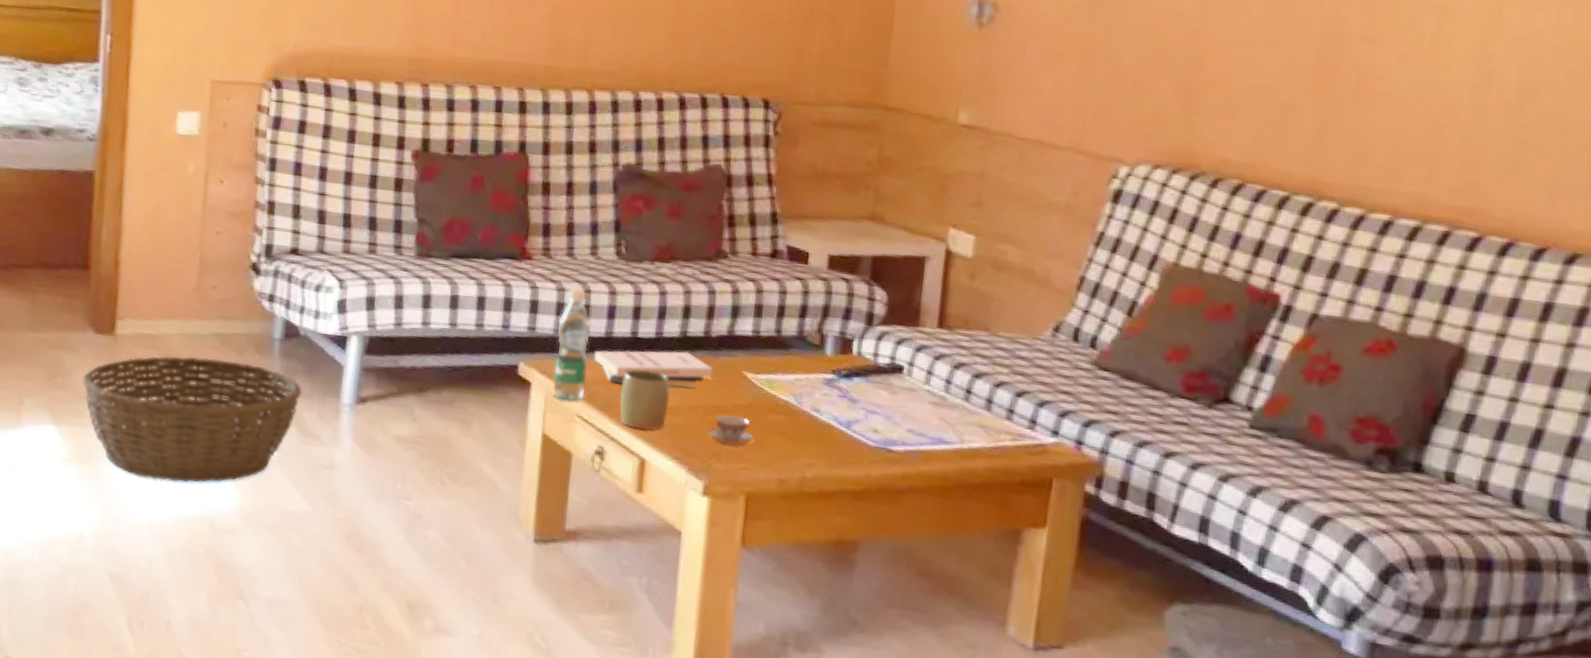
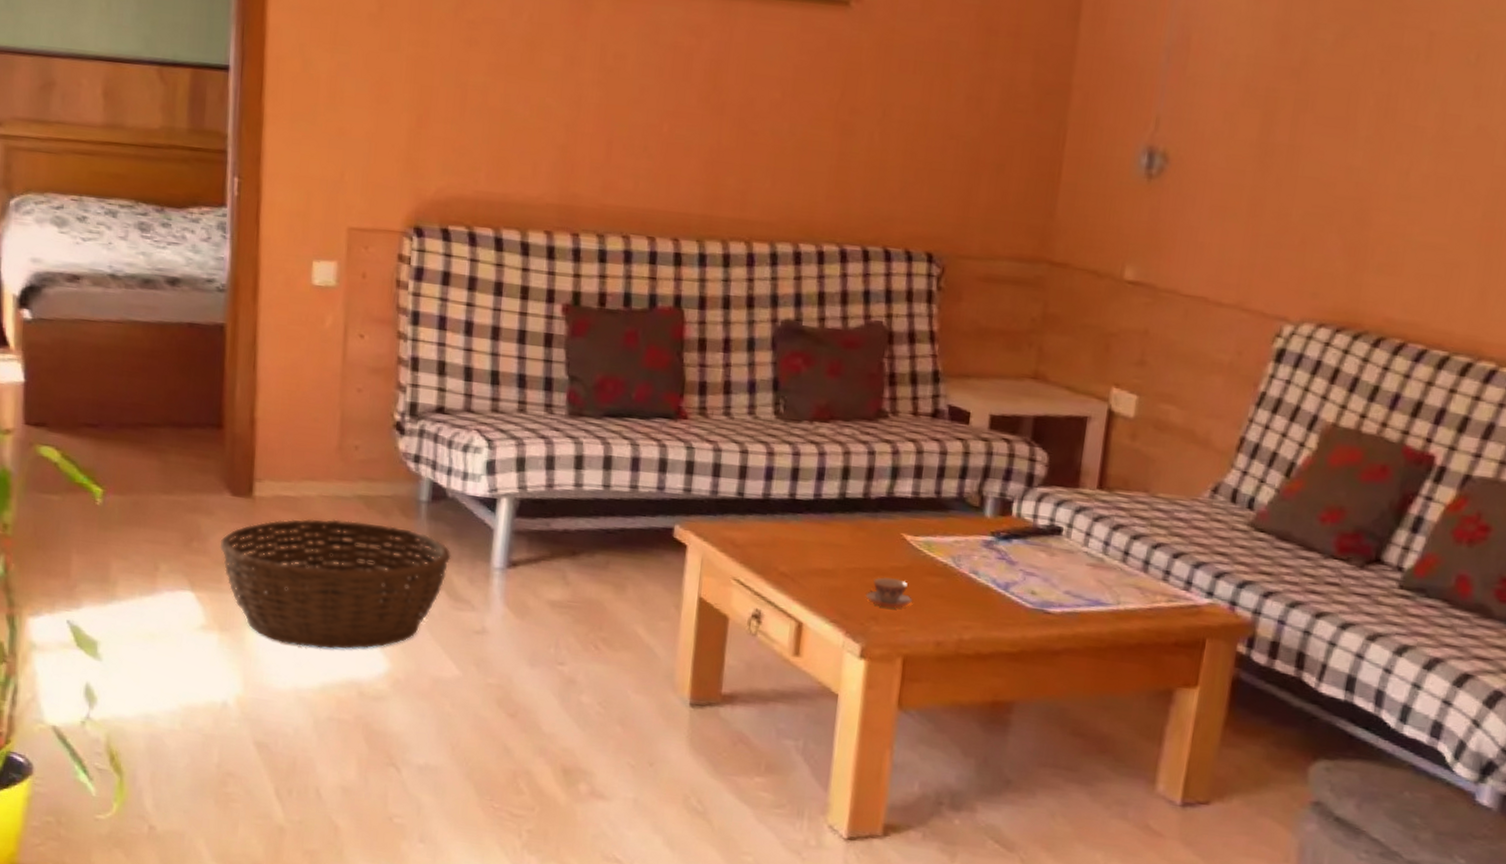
bottle: present [552,287,592,401] -> none [708,447,749,564]
books: present [594,350,713,388] -> none [751,512,872,551]
mug: present [619,369,670,430] -> none [777,532,828,593]

